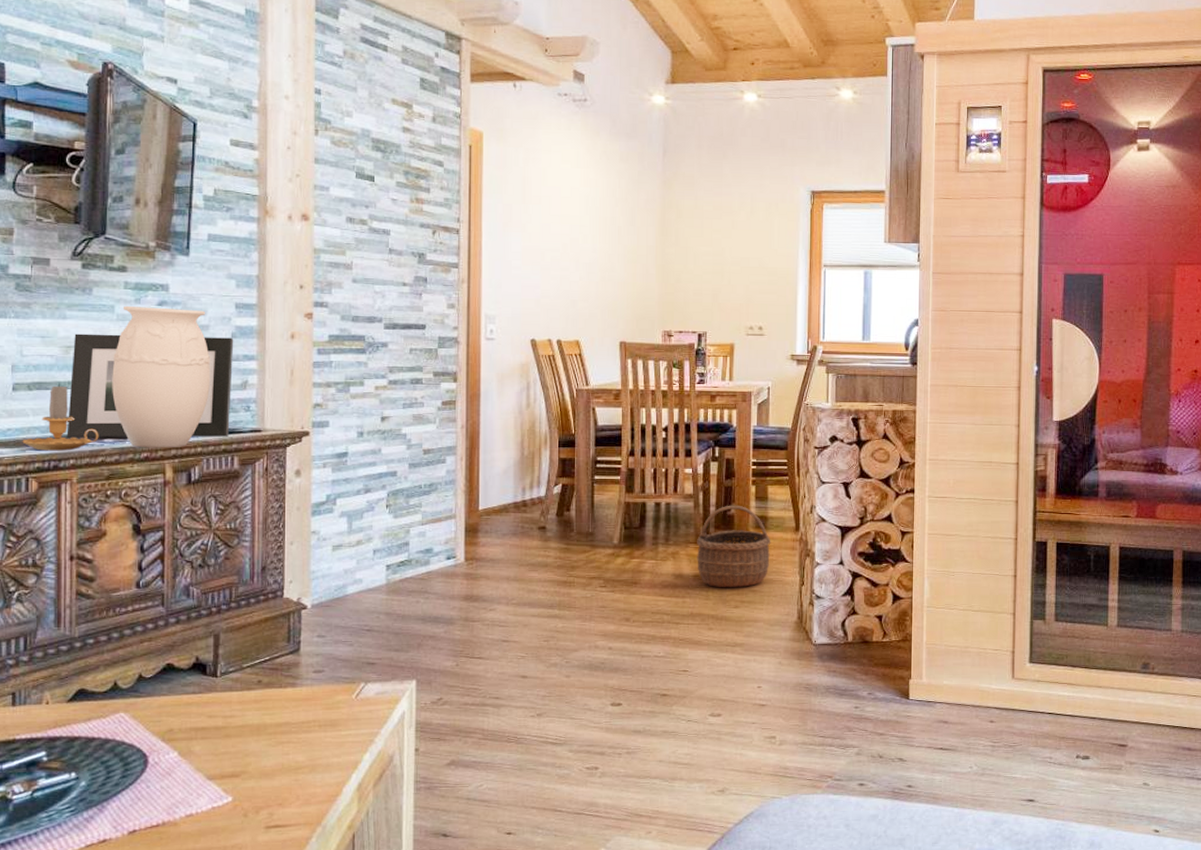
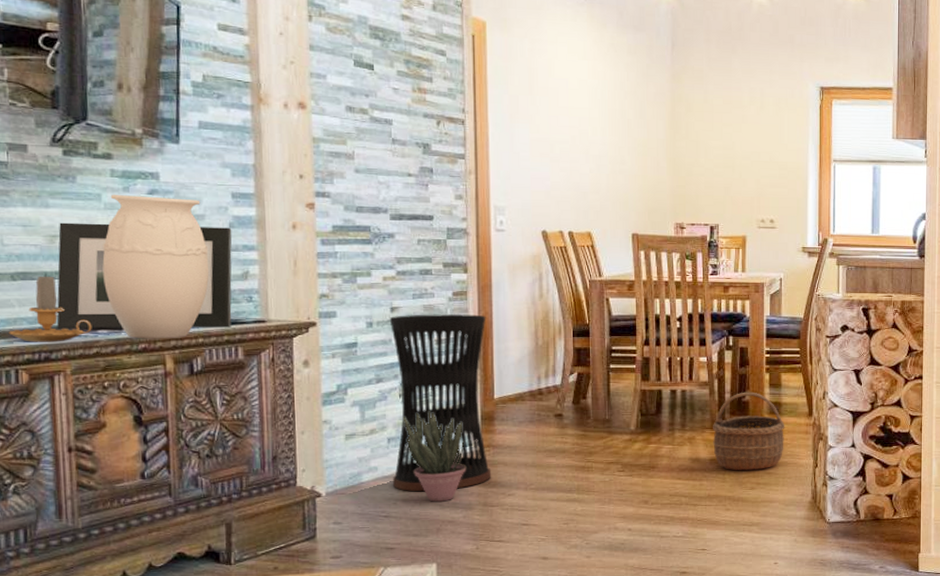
umbrella stand: none [376,423,474,605] -> present [389,314,492,492]
potted plant: none [389,522,450,616] -> present [402,411,467,502]

